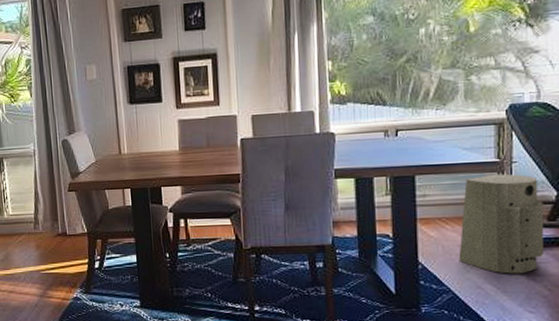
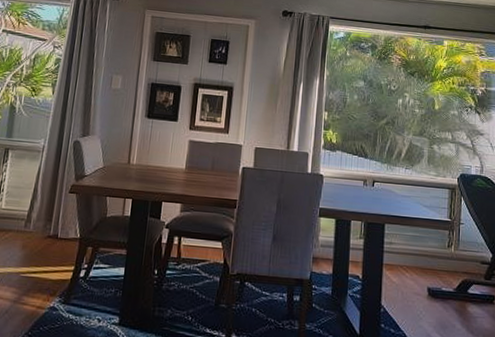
air purifier: present [458,173,544,274] -> none [414,231,482,326]

